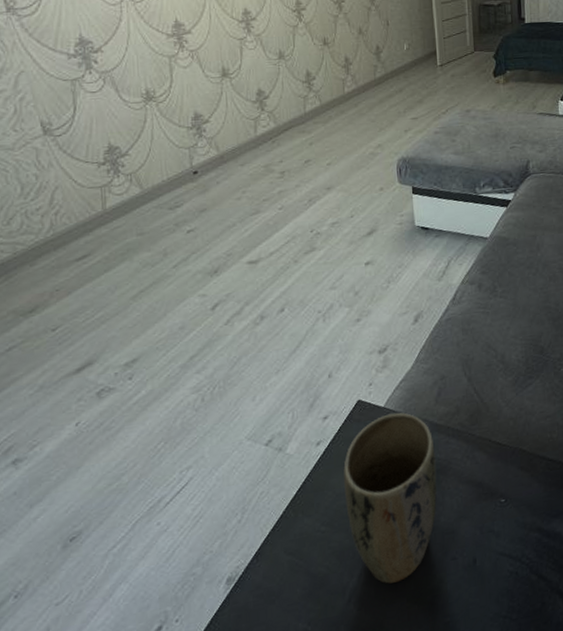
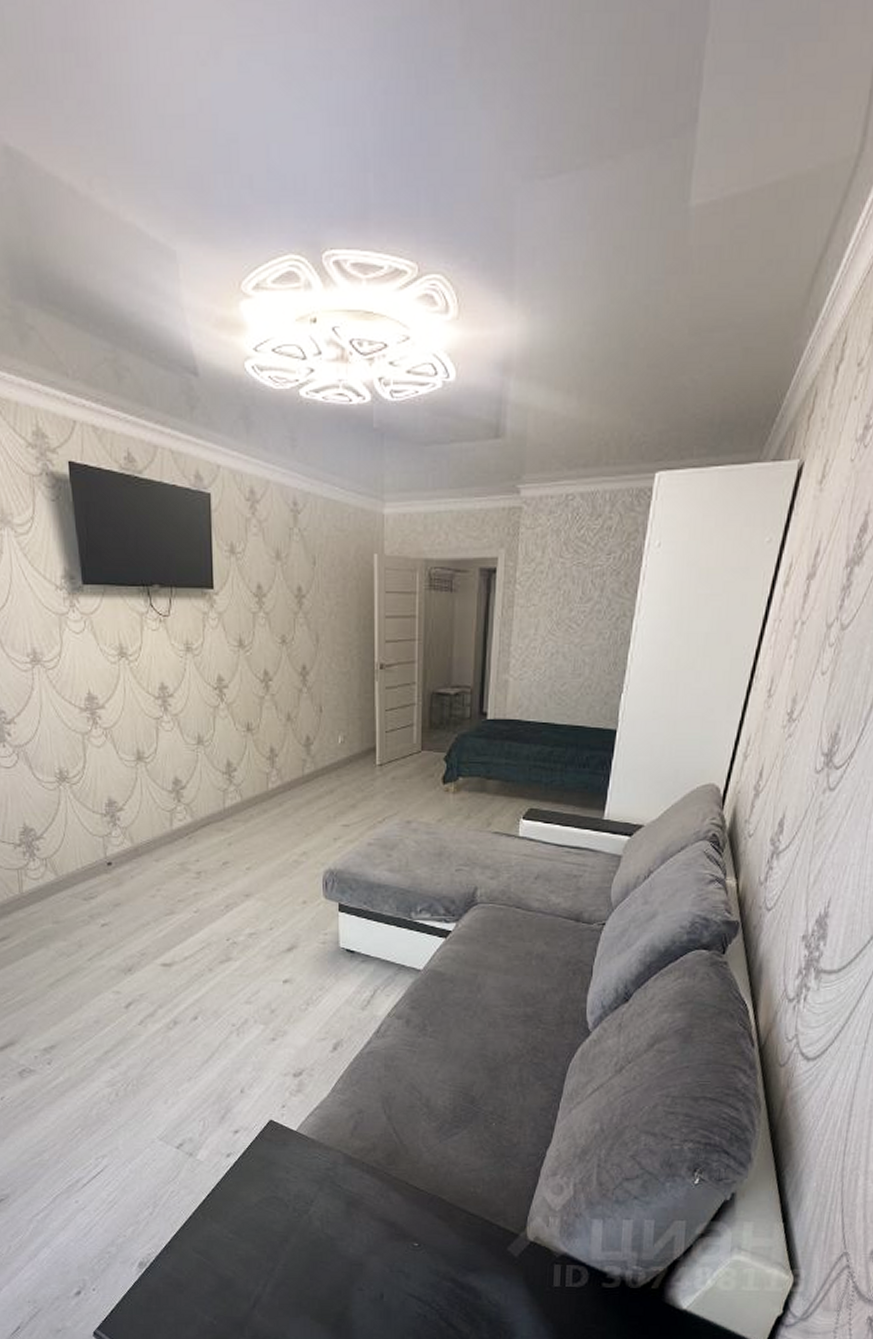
plant pot: present [343,412,437,584] -> none [252,1138,348,1299]

